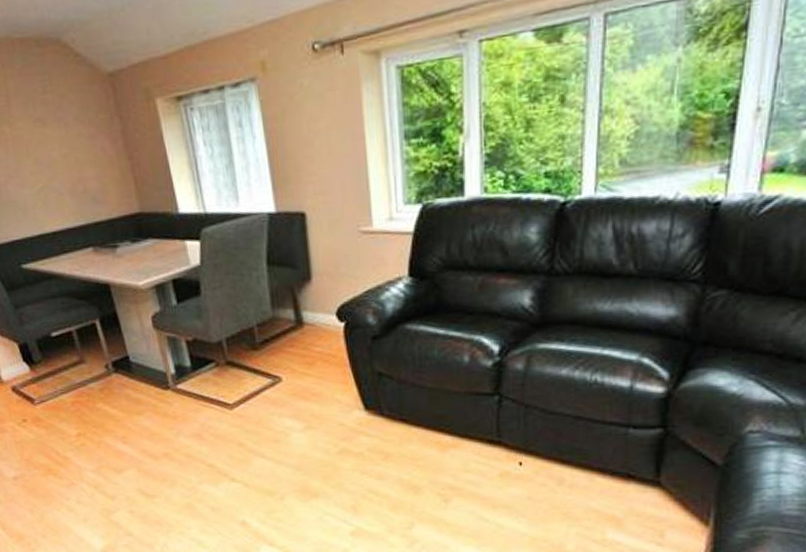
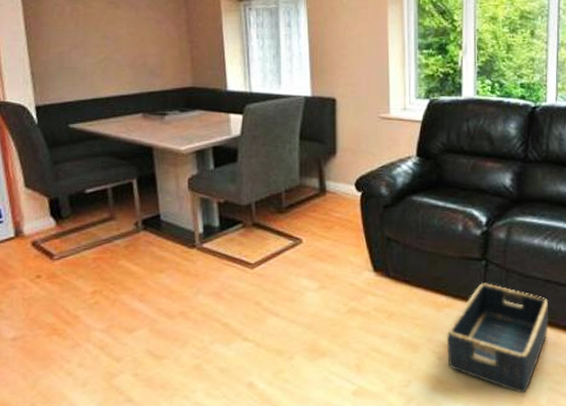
basket: none [453,421,580,539] -> present [446,283,549,394]

